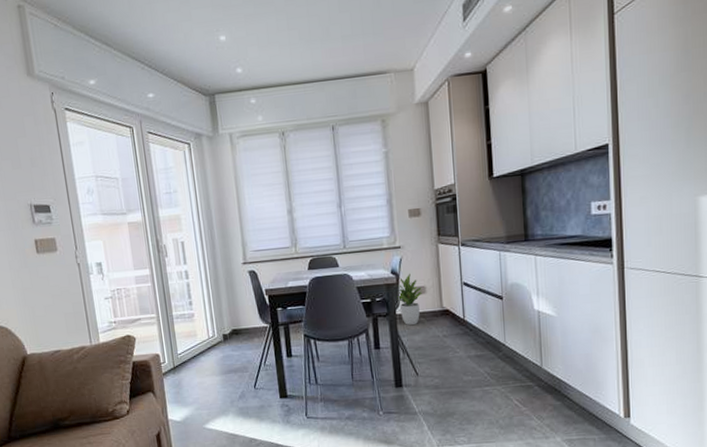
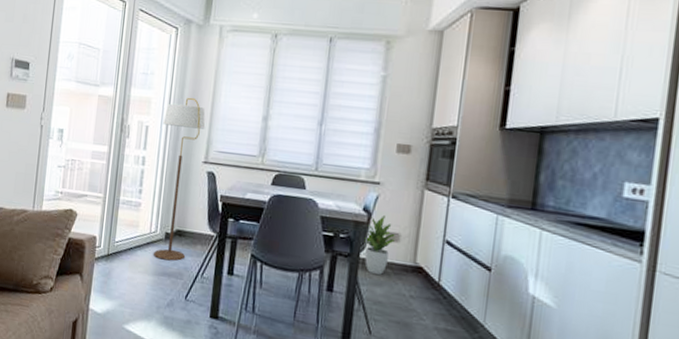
floor lamp: none [196,206,246,360] -> present [152,97,206,261]

